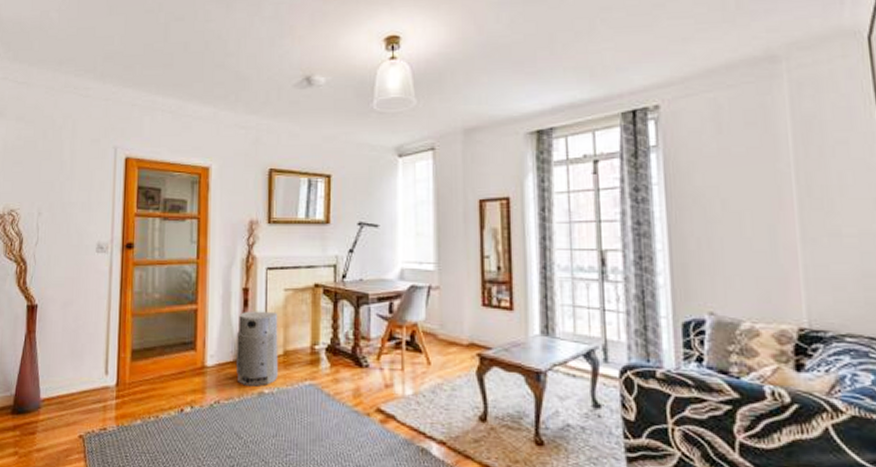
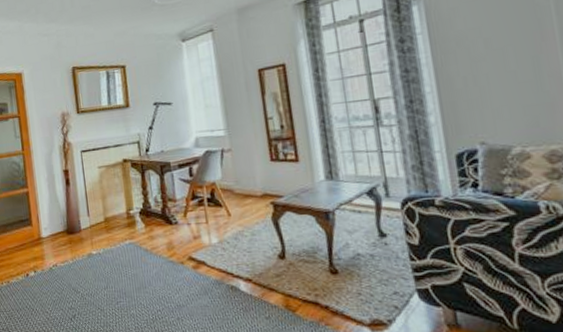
air purifier: present [237,311,278,387] -> none [63,186,102,250]

